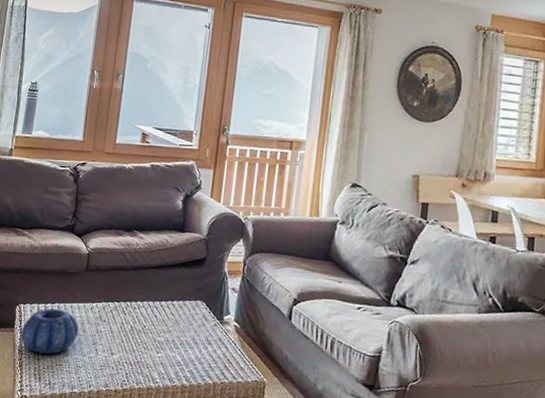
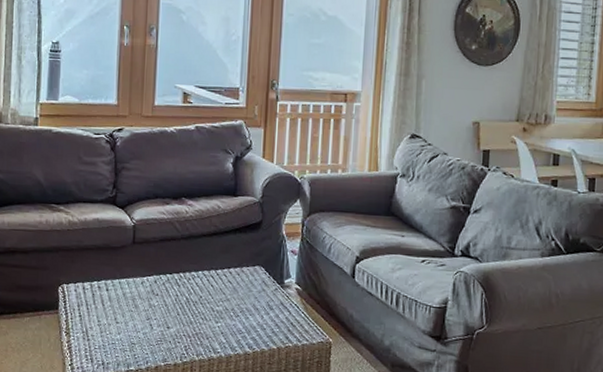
decorative bowl: present [20,308,79,354] -> none [66,286,130,334]

